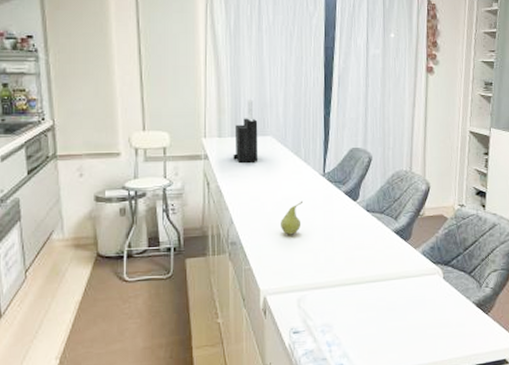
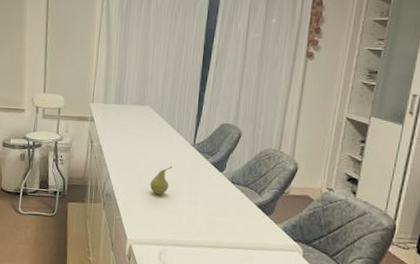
knife block: present [233,98,259,163] -> none [115,72,139,128]

